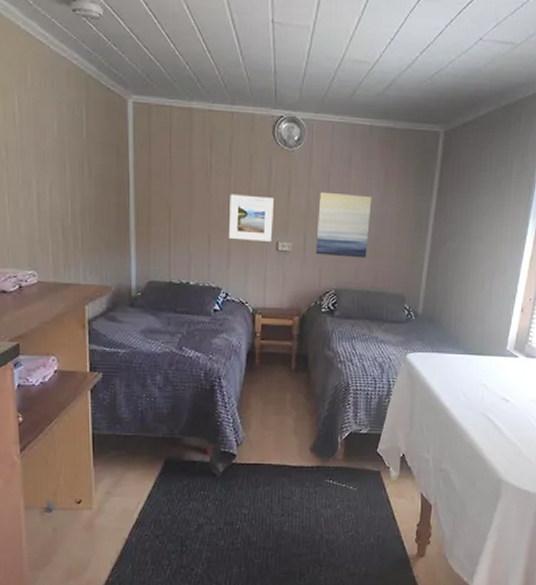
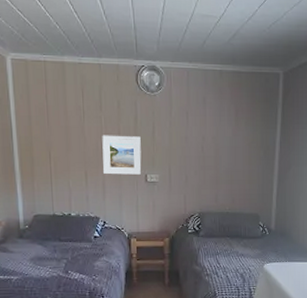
wall art: present [315,191,372,258] -> none [179,129,226,185]

